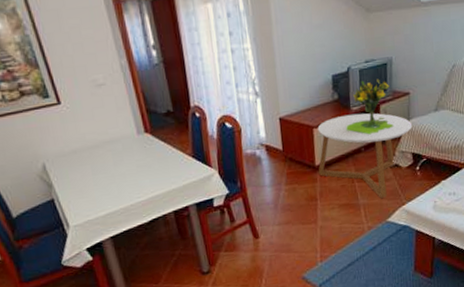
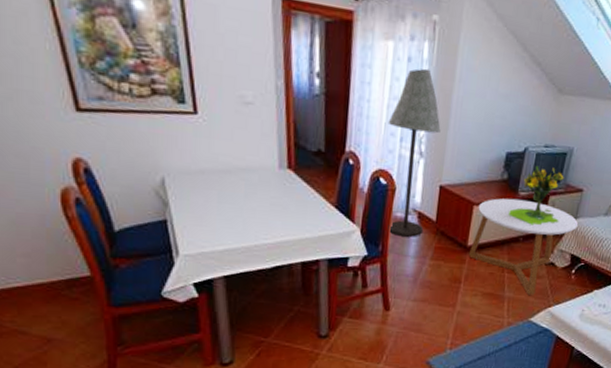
floor lamp: none [221,19,273,170] -> present [387,68,441,237]

